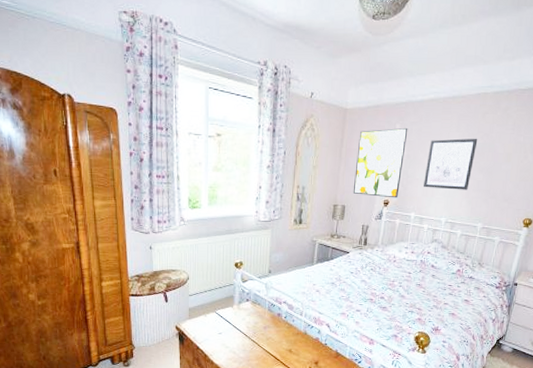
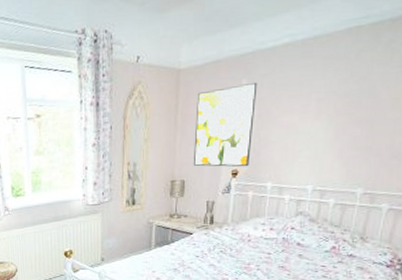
wall art: present [424,138,478,190] -> none [281,83,352,151]

